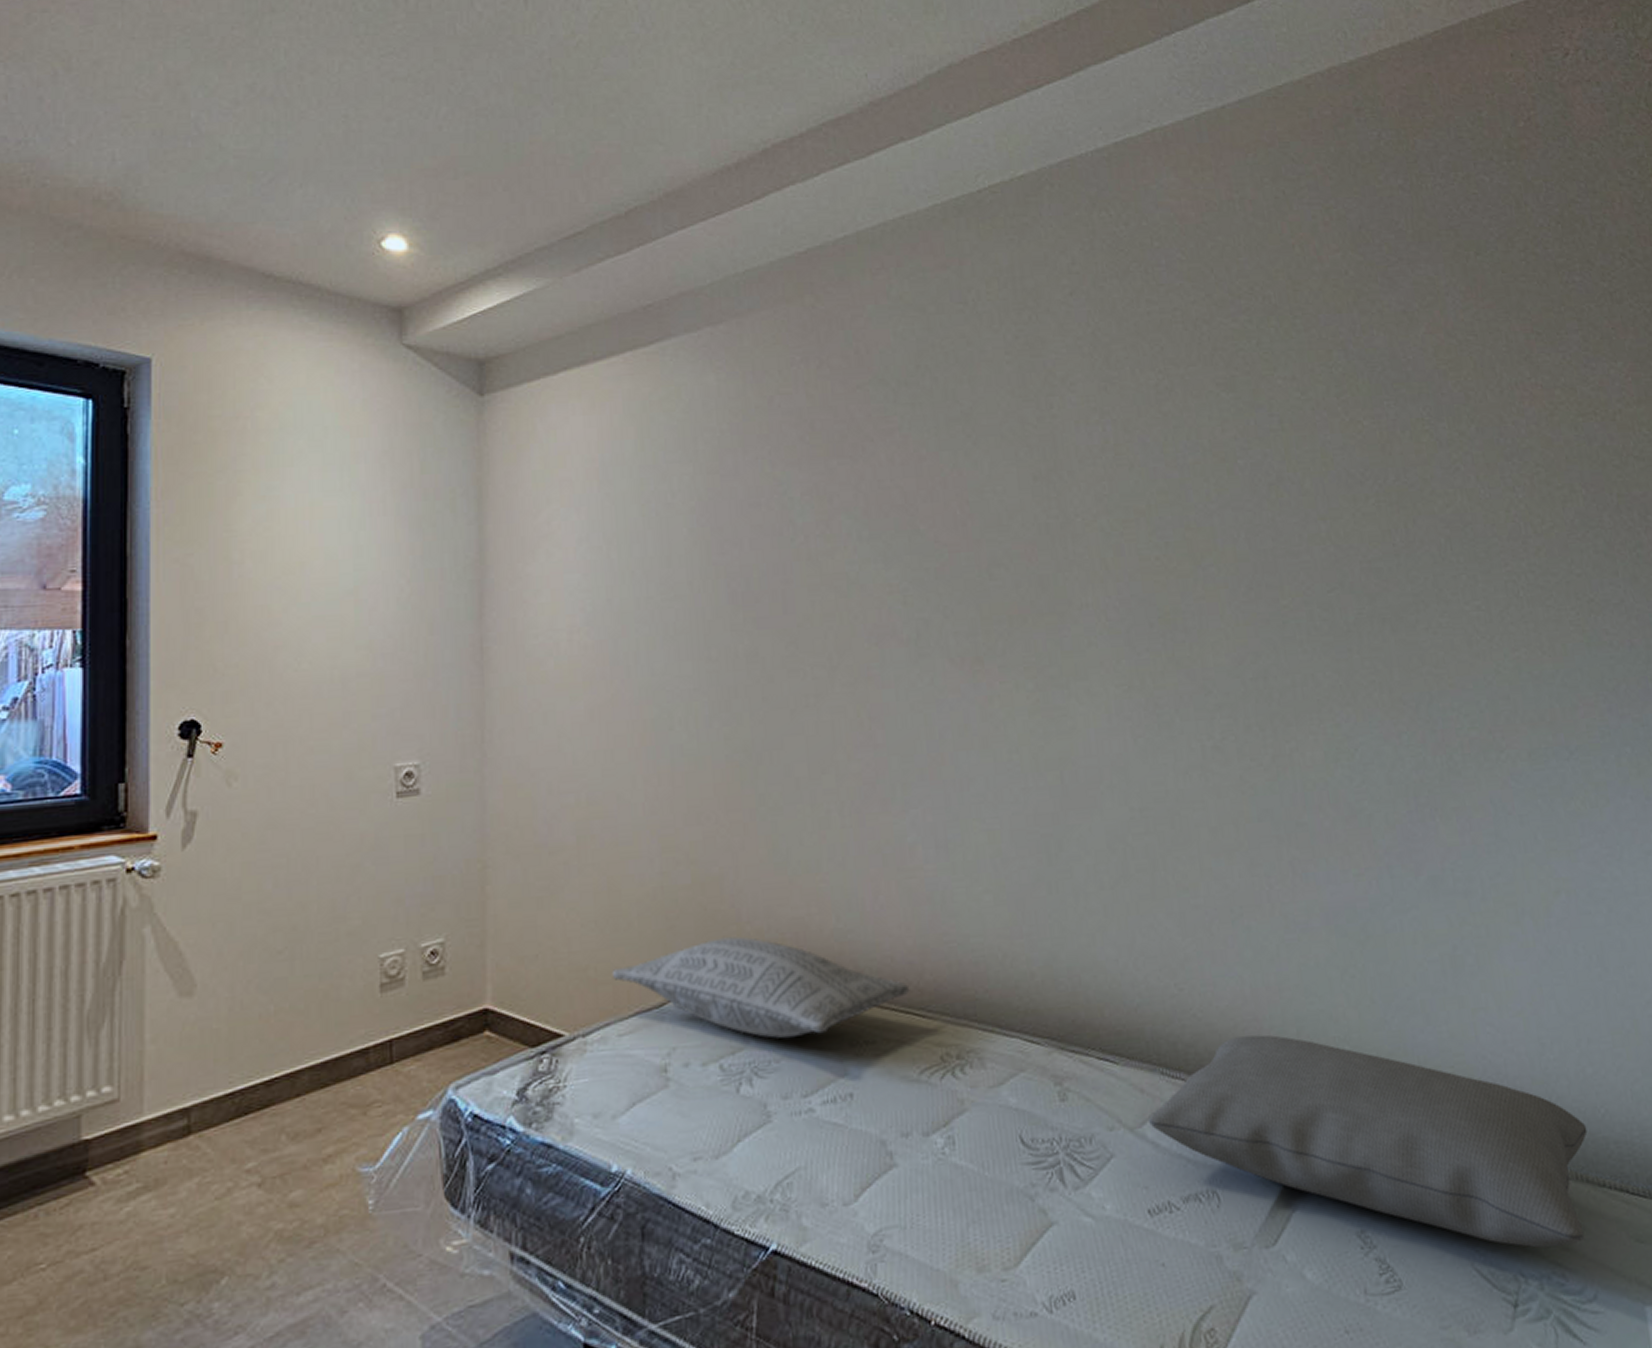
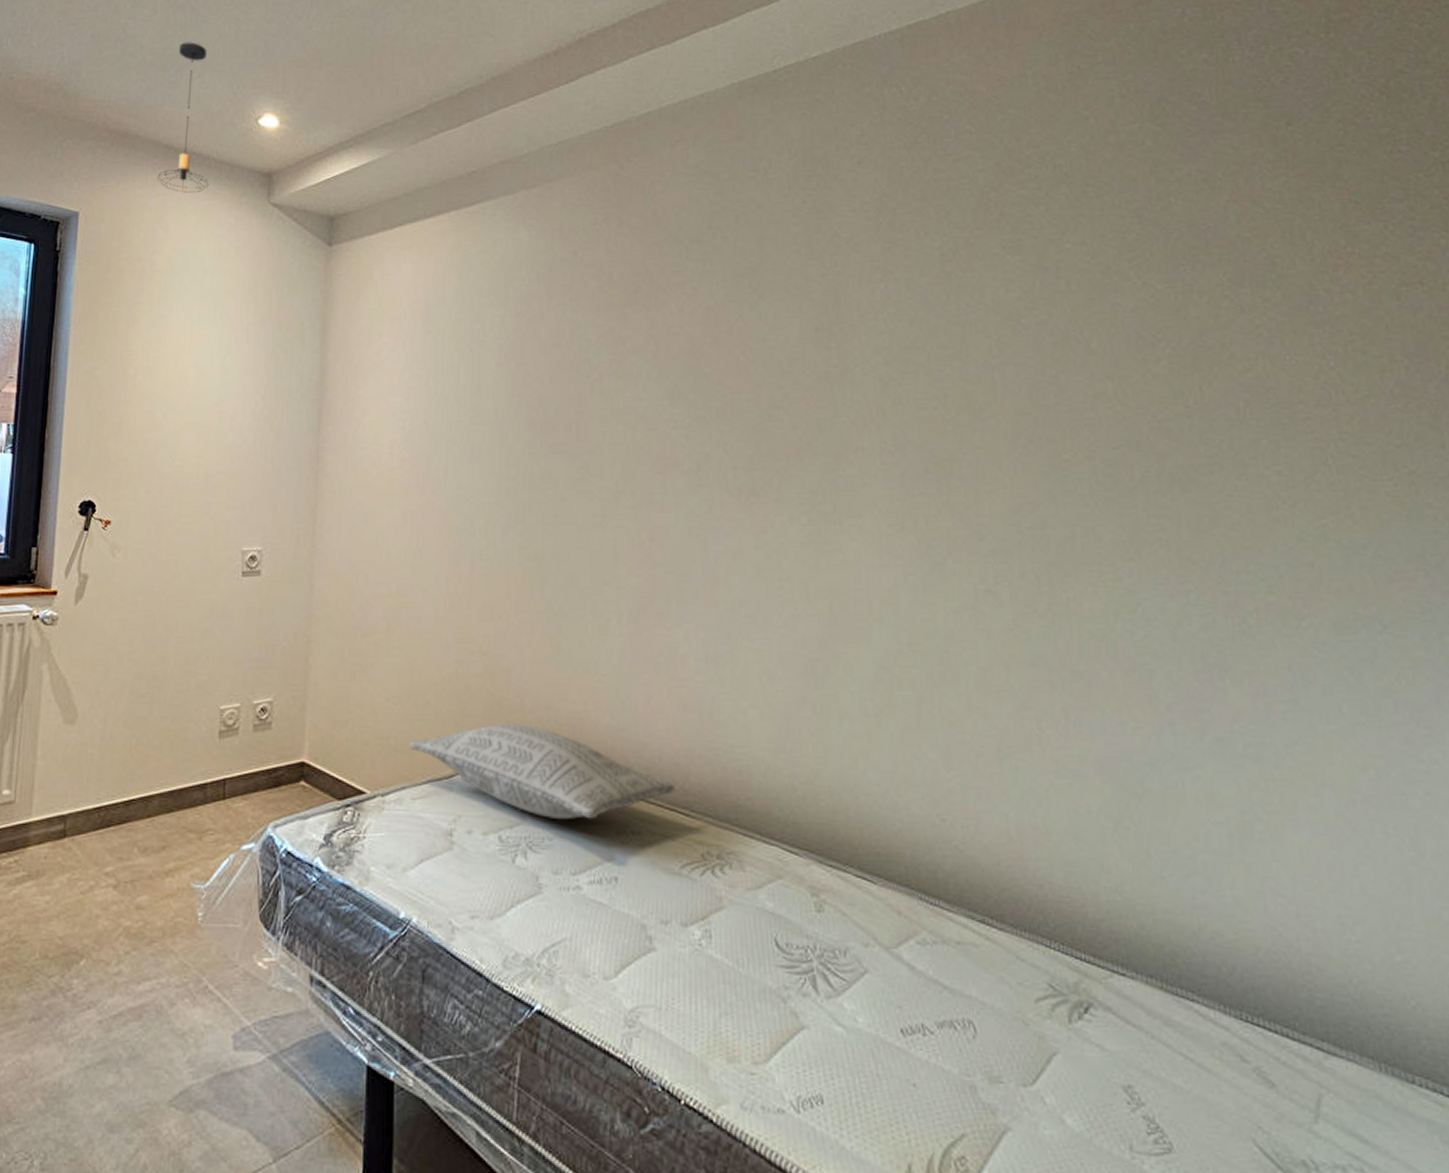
pendant light: none [254,143,323,333] -> present [157,42,209,193]
cushion: present [1149,1034,1588,1248] -> none [905,873,1395,1138]

